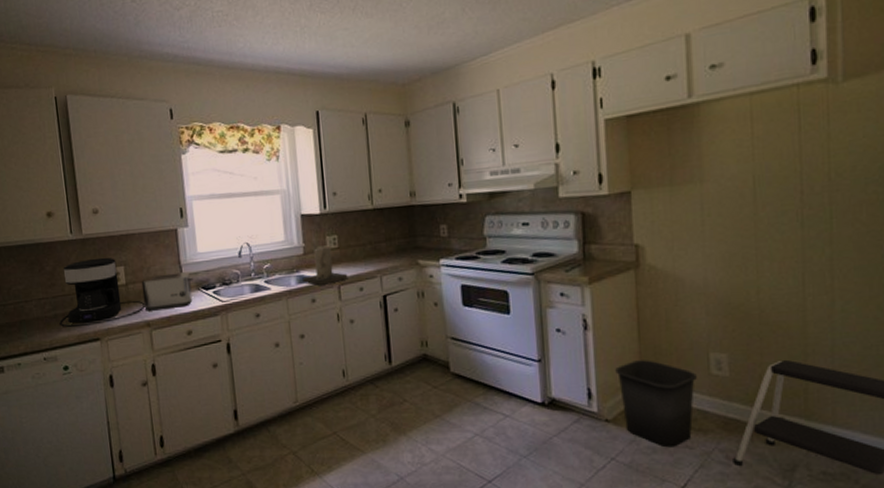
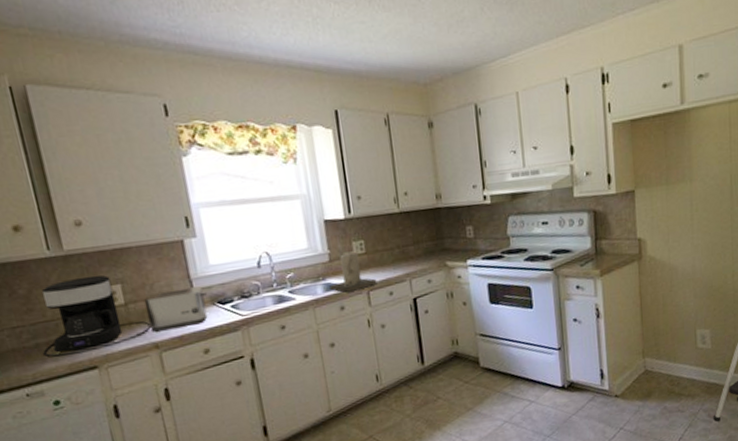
waste bin: present [615,360,697,448] -> none [623,340,687,414]

